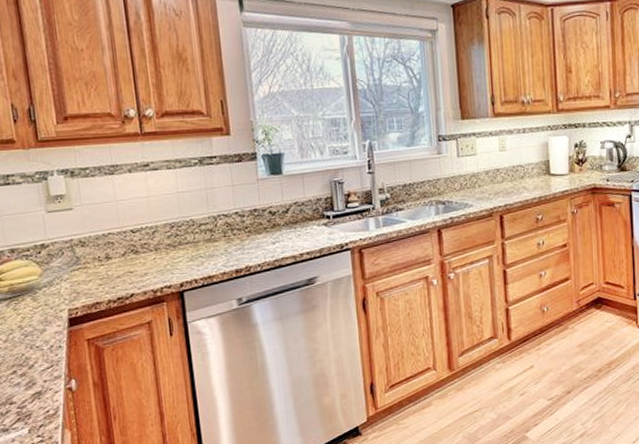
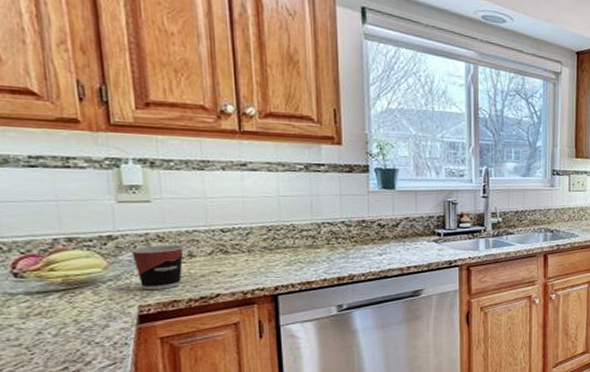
cup: none [59,248,102,294] -> present [130,244,184,291]

